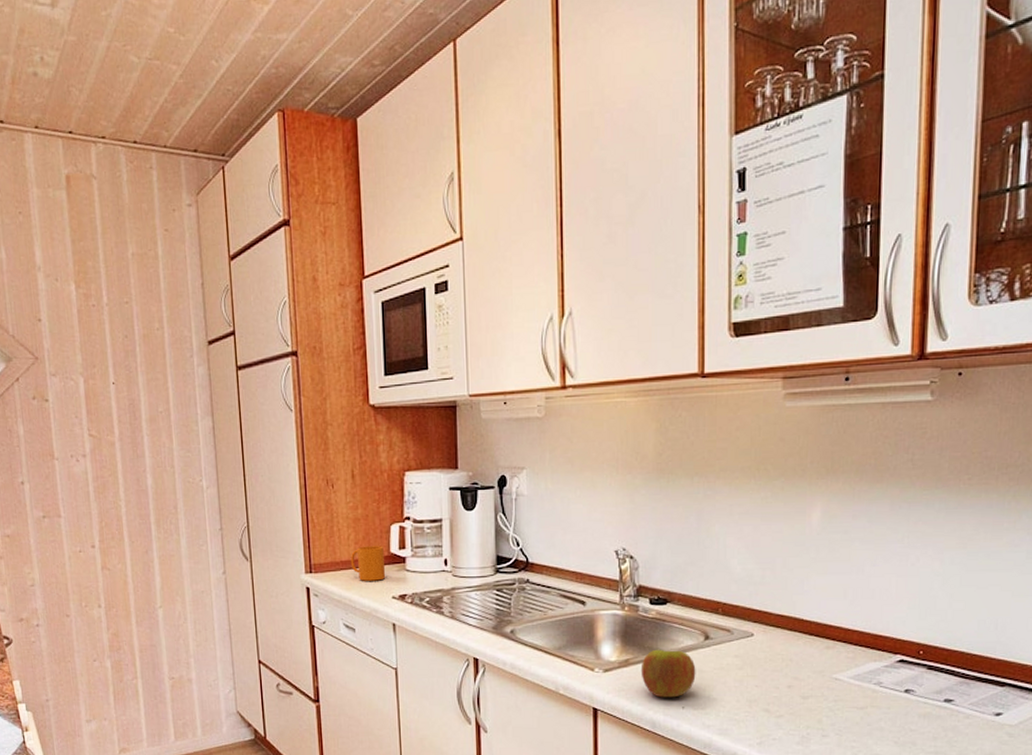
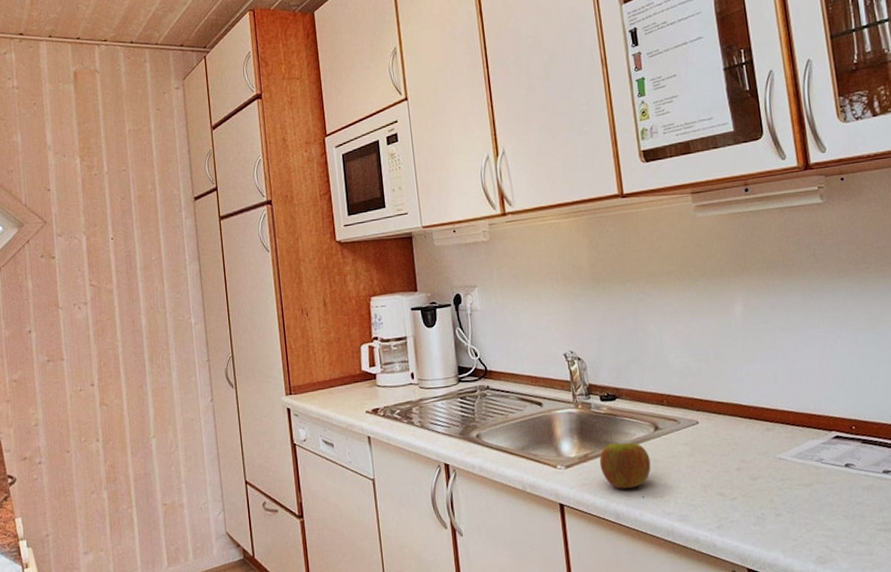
mug: present [350,546,385,581] -> none [326,365,358,399]

